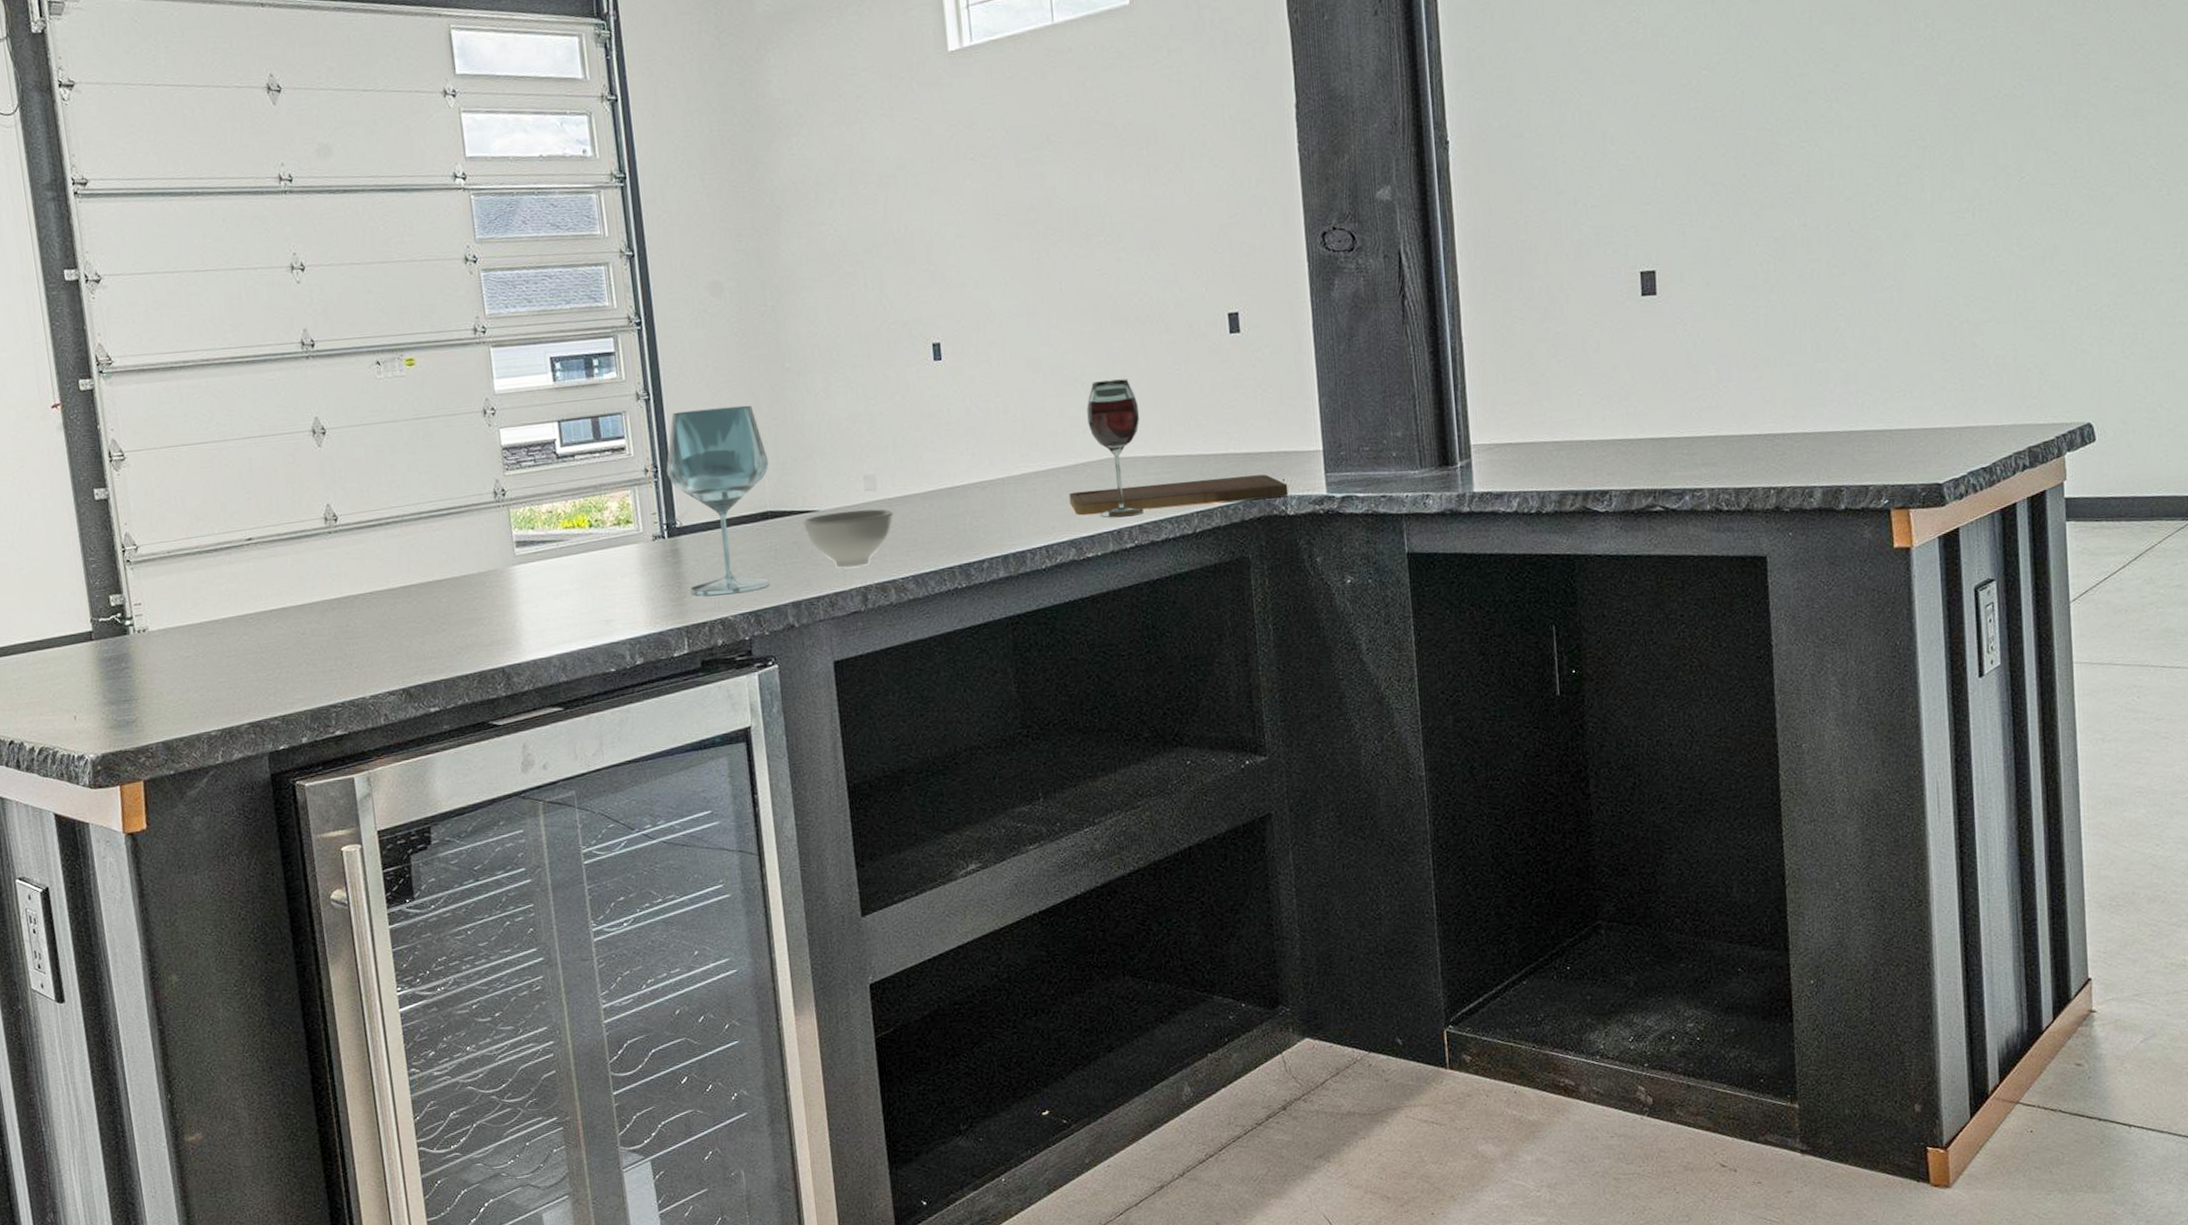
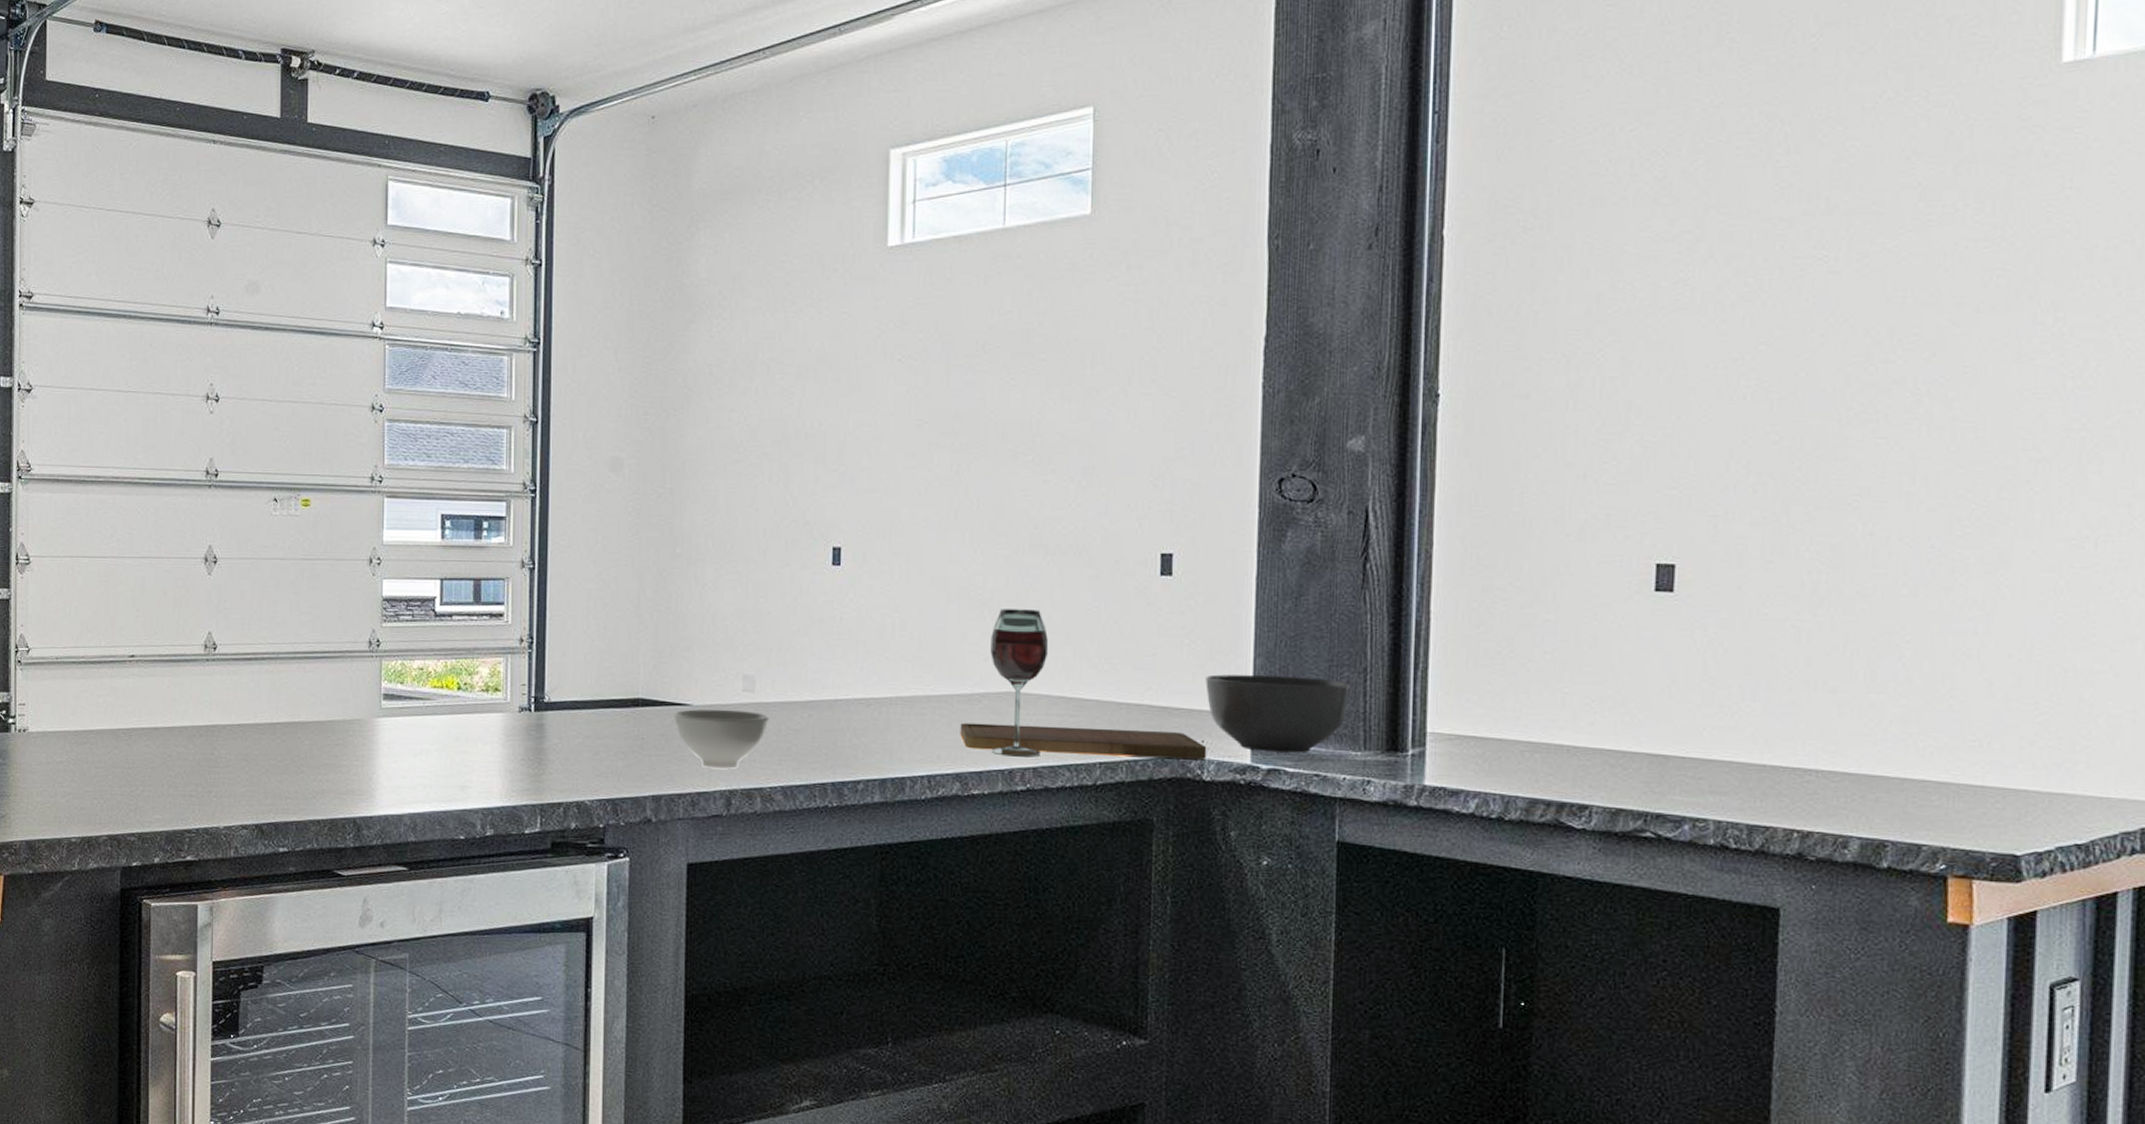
wine glass: present [666,405,770,596] -> none [542,585,646,779]
bowl: none [1280,408,1403,482] -> present [1206,674,1350,753]

